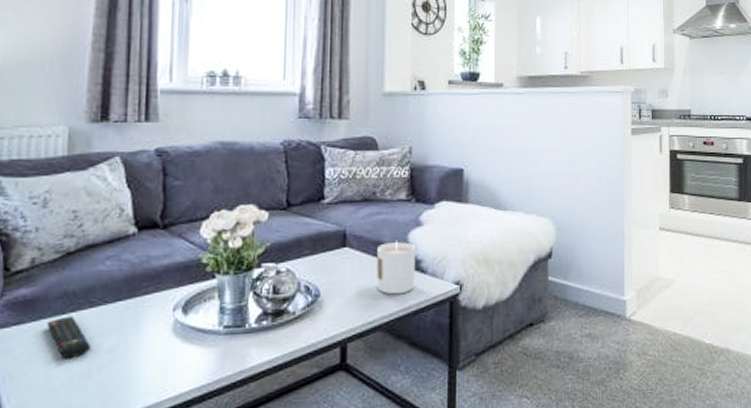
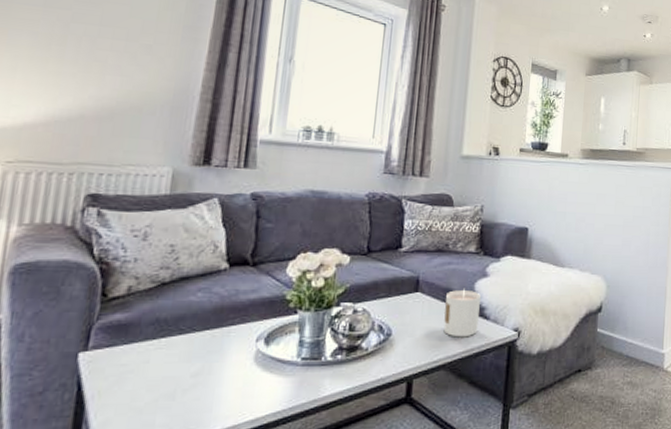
remote control: present [46,316,90,359] -> none [137,341,177,381]

